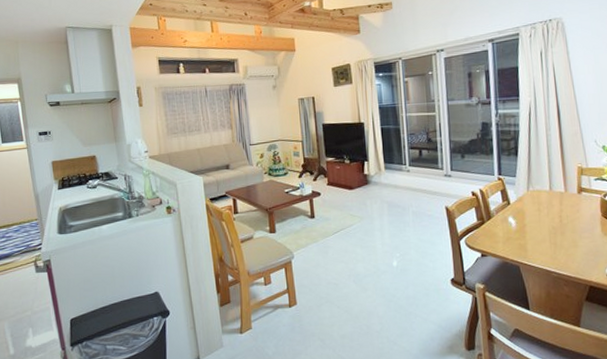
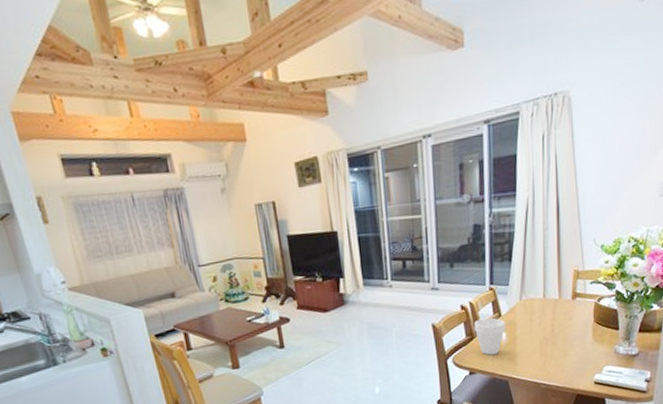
cup: none [484,205,515,240] -> present [473,317,505,355]

